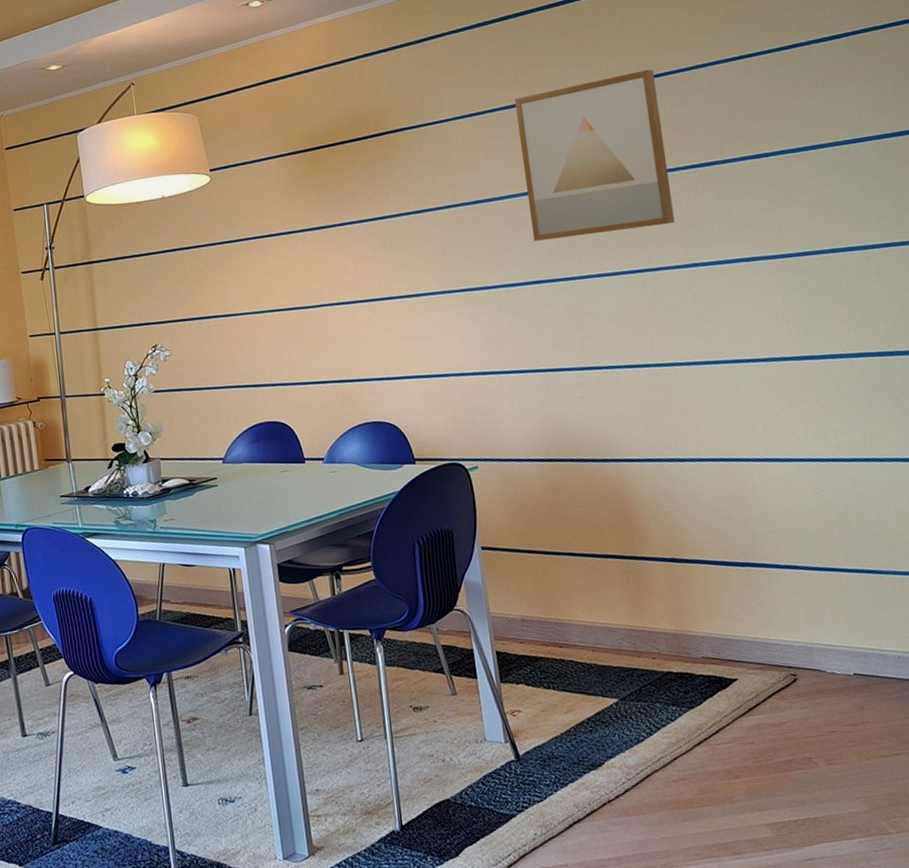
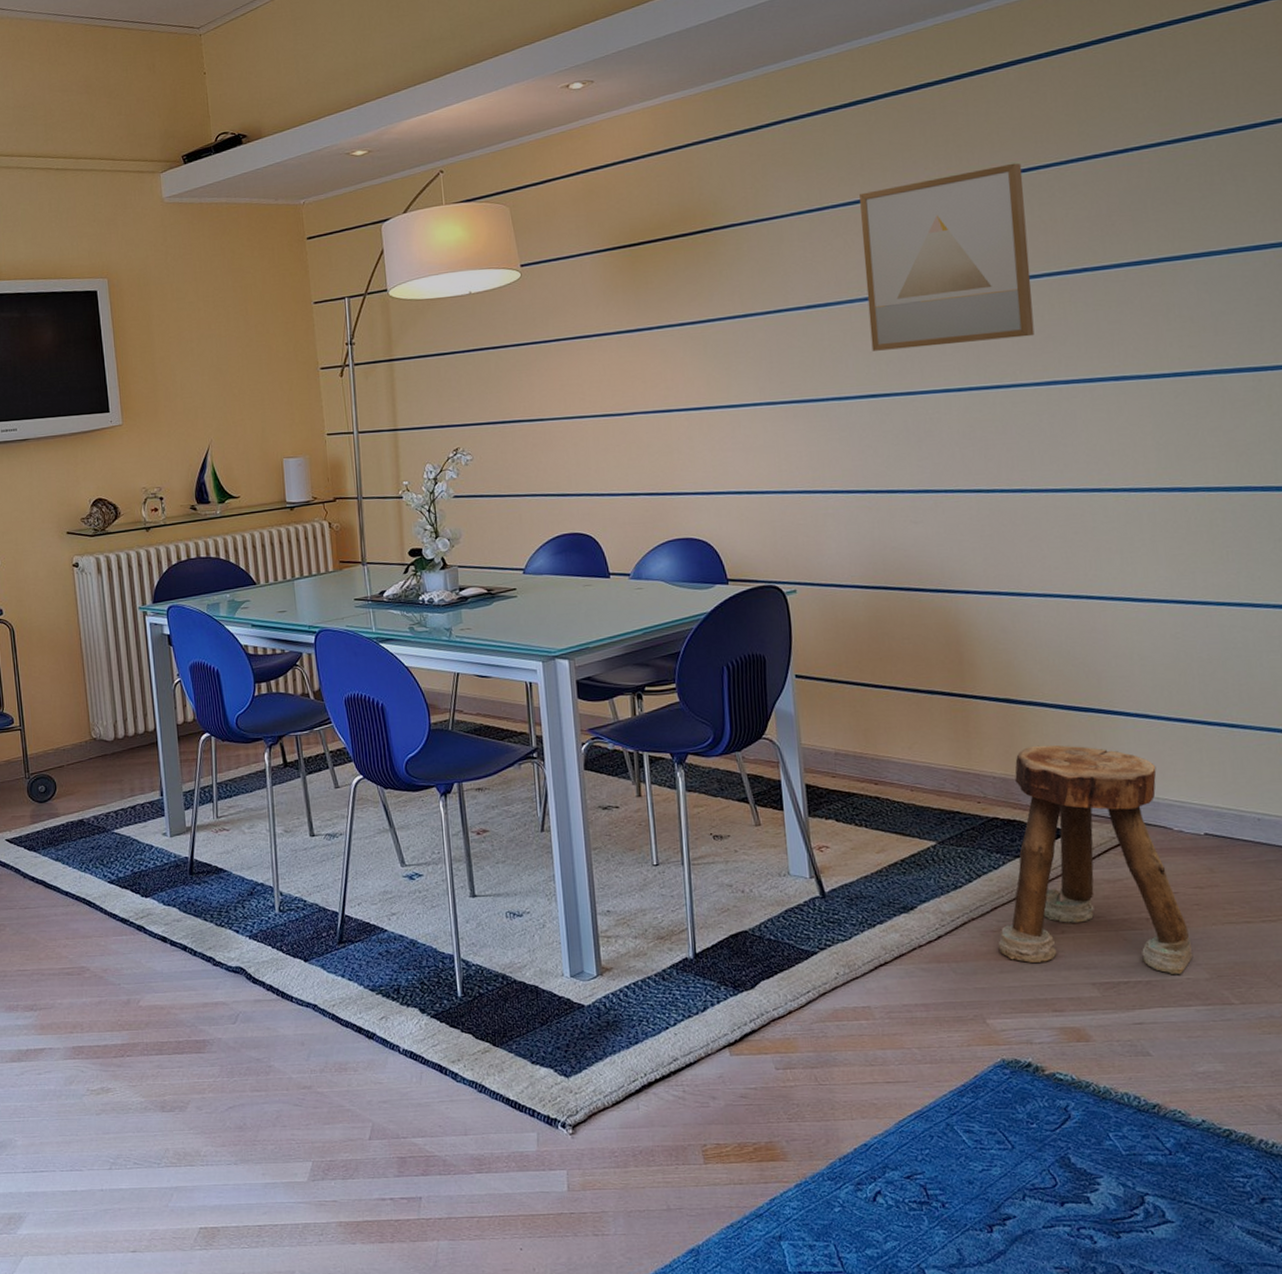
stool: none [679,598,853,810] -> present [998,744,1193,975]

